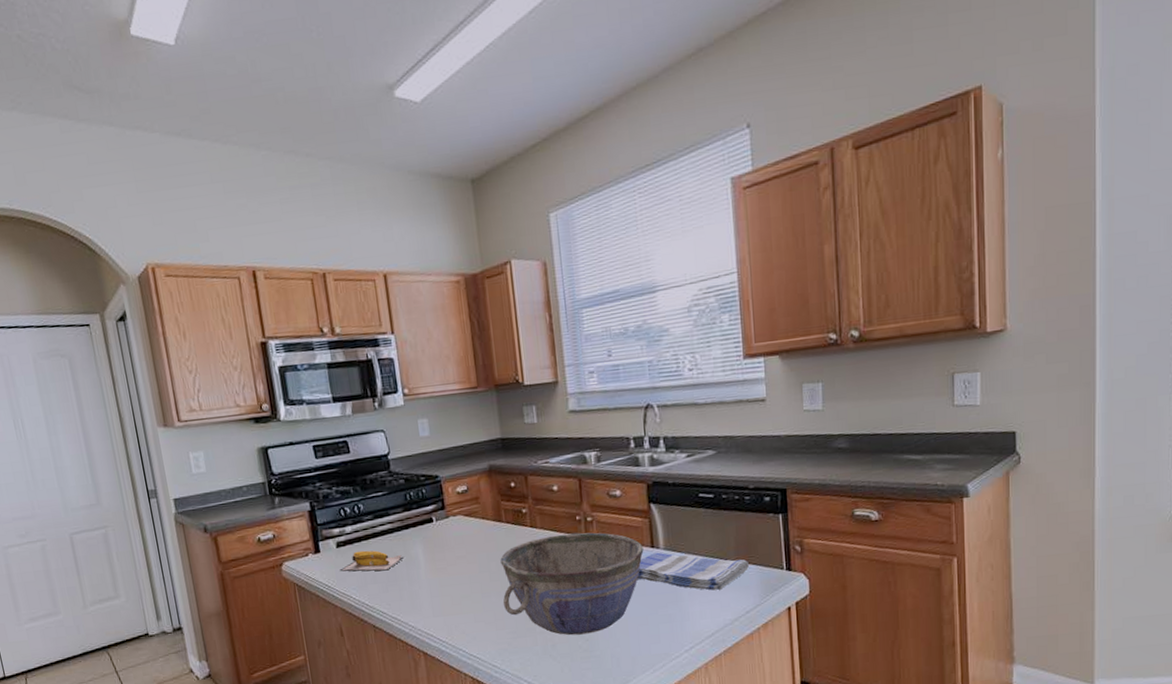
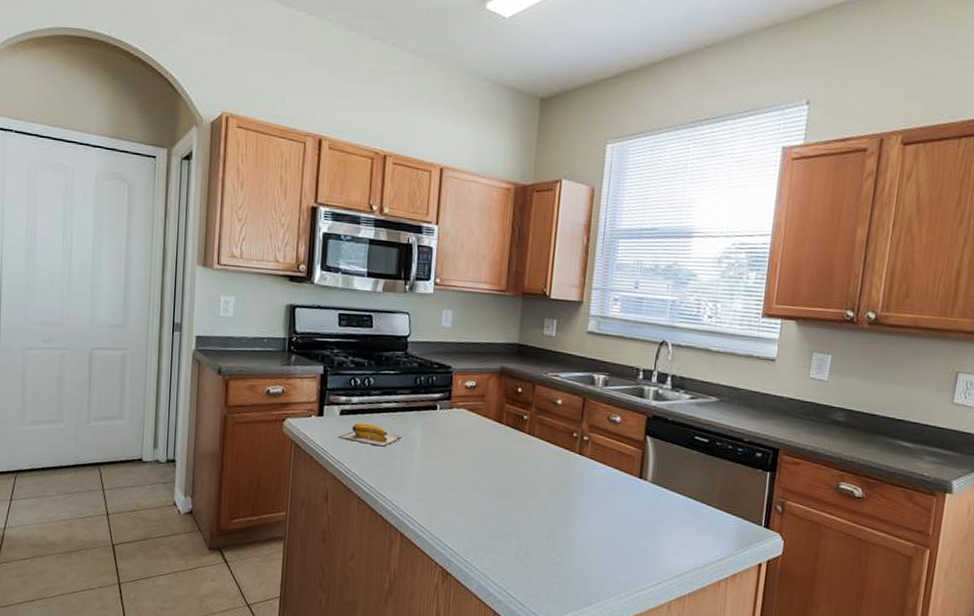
bowl: present [500,532,644,636] -> none [487,446,632,549]
dish towel: present [637,552,749,591] -> none [620,483,729,533]

